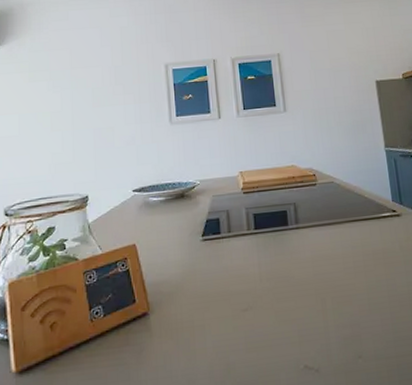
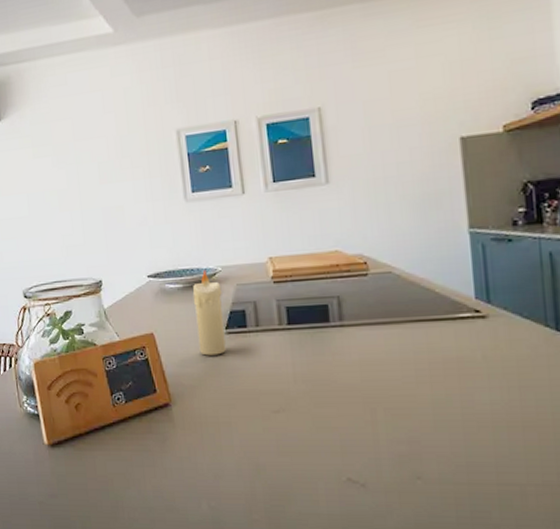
candle: none [173,183,202,263] -> present [192,270,226,356]

